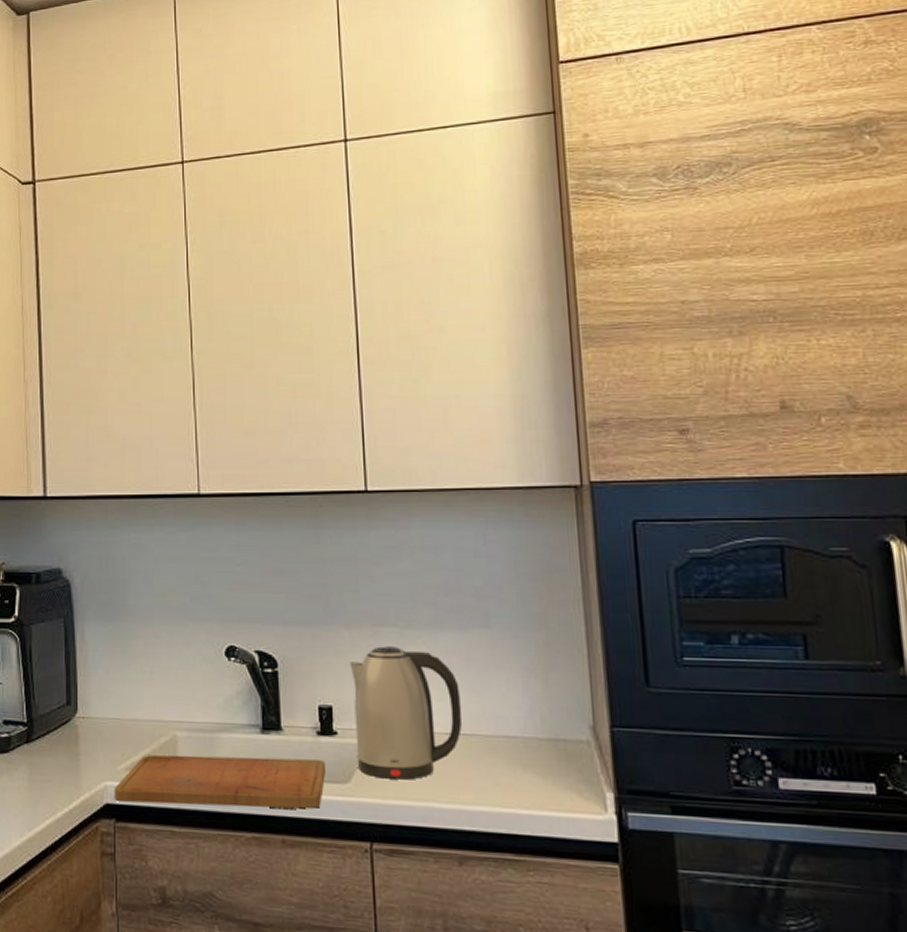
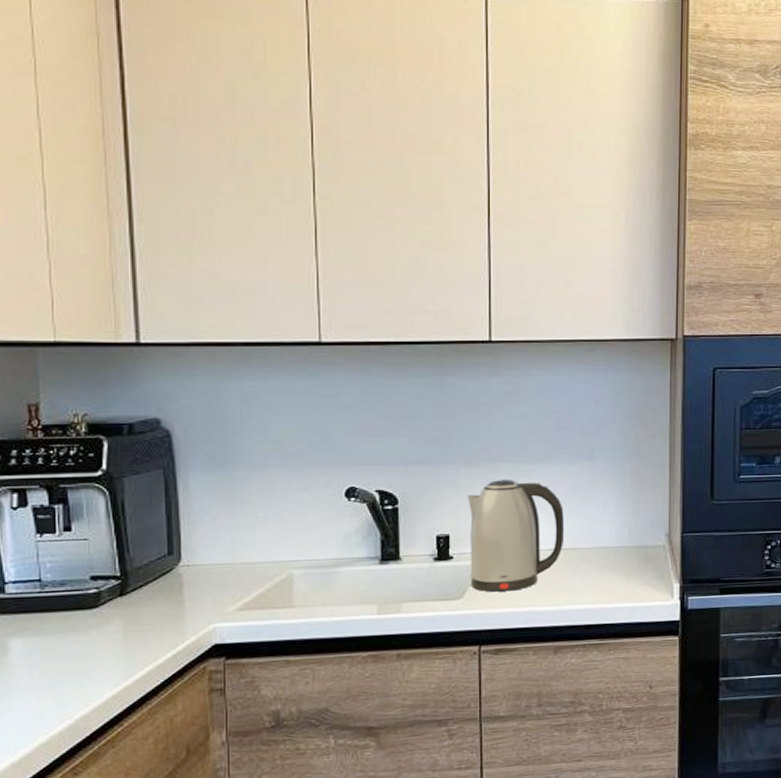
cutting board: present [114,755,327,810] -> none [223,582,442,642]

